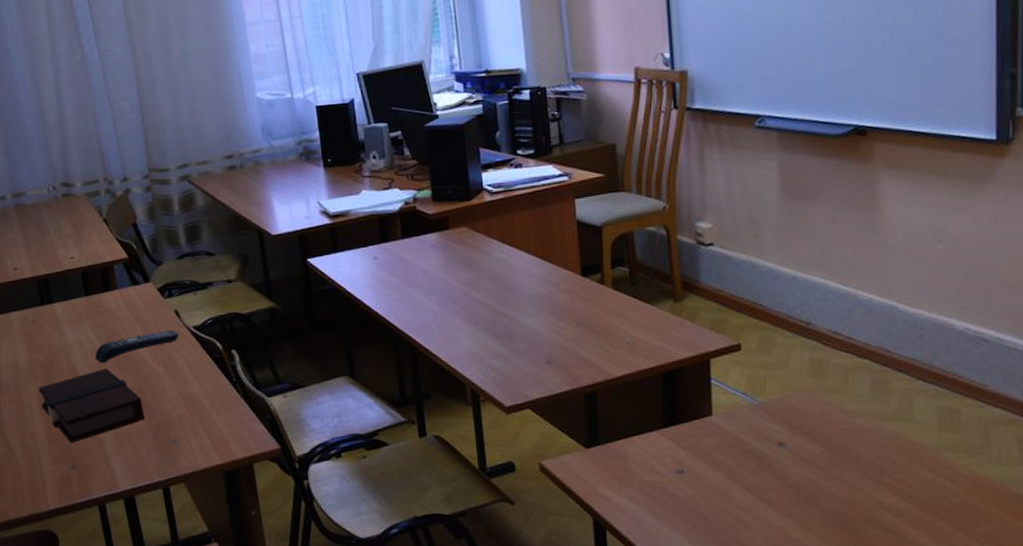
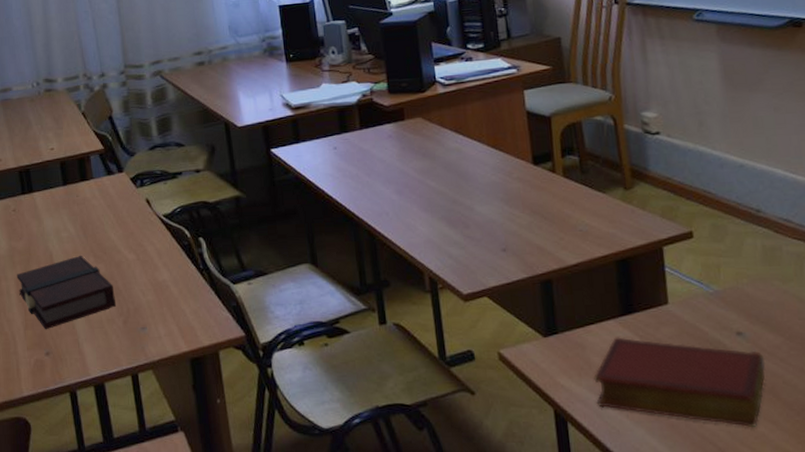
remote control: present [94,330,179,363] -> none [70,218,150,250]
book: none [634,448,805,533] -> present [593,337,766,427]

